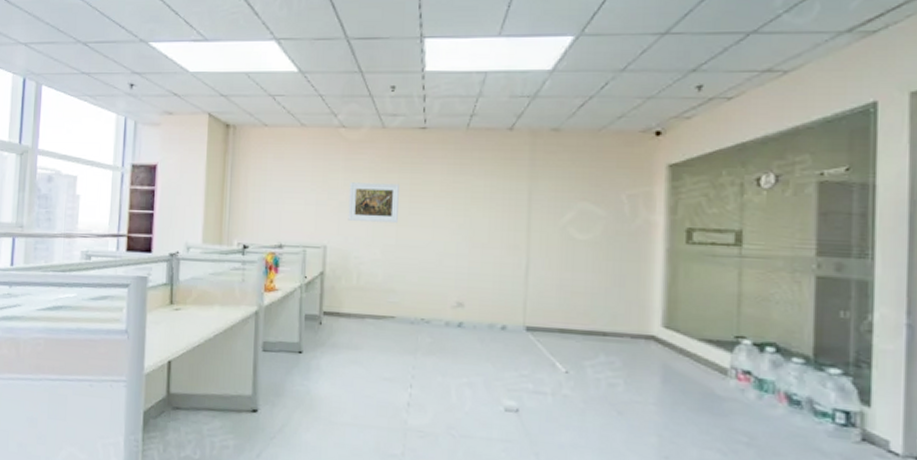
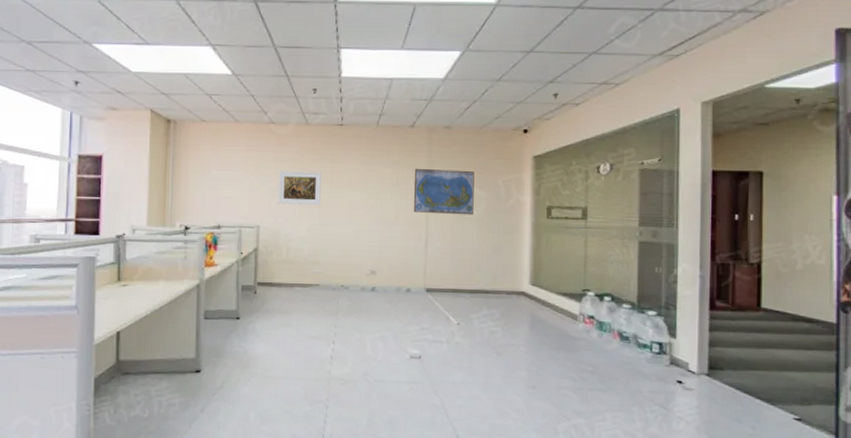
world map: none [510,179,590,238] -> present [413,168,475,215]

